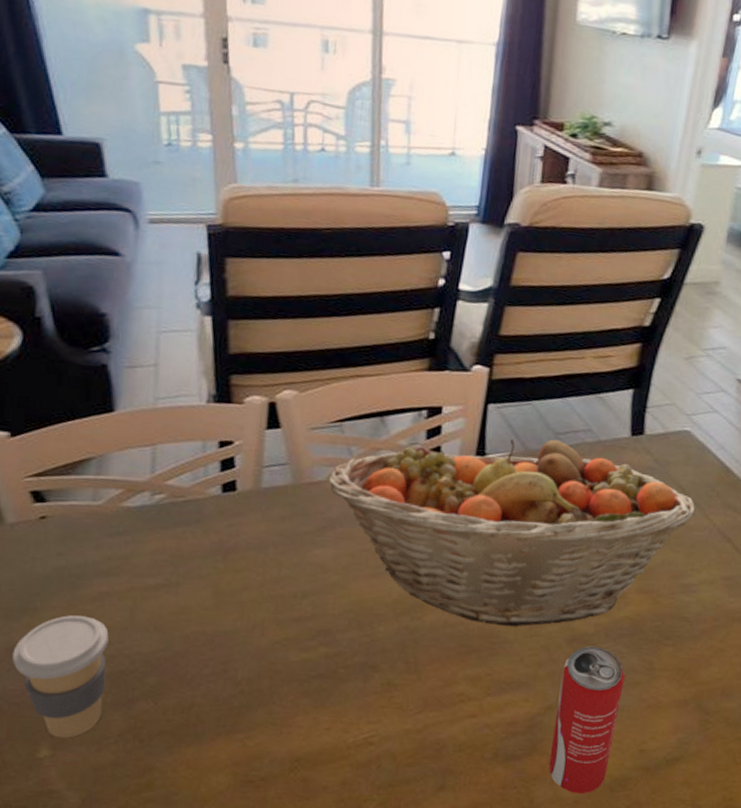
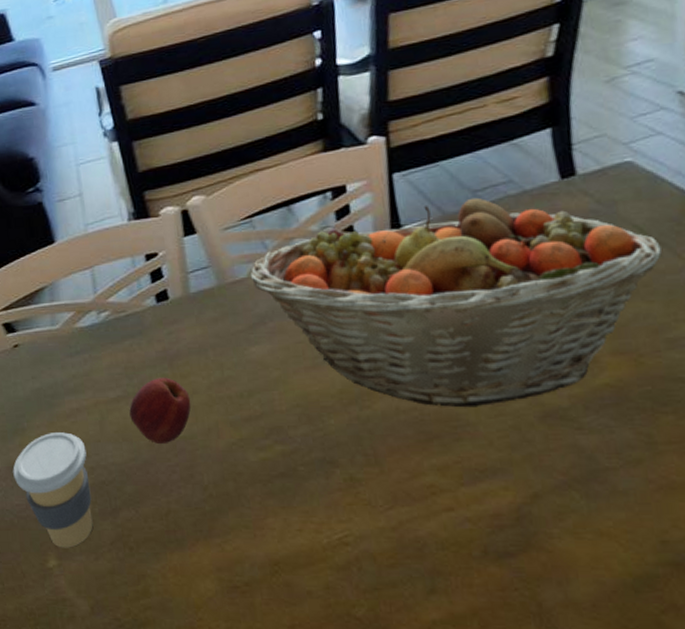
apple: none [167,569,240,638] -> present [129,377,192,445]
beverage can: present [548,646,625,794] -> none [542,421,625,597]

